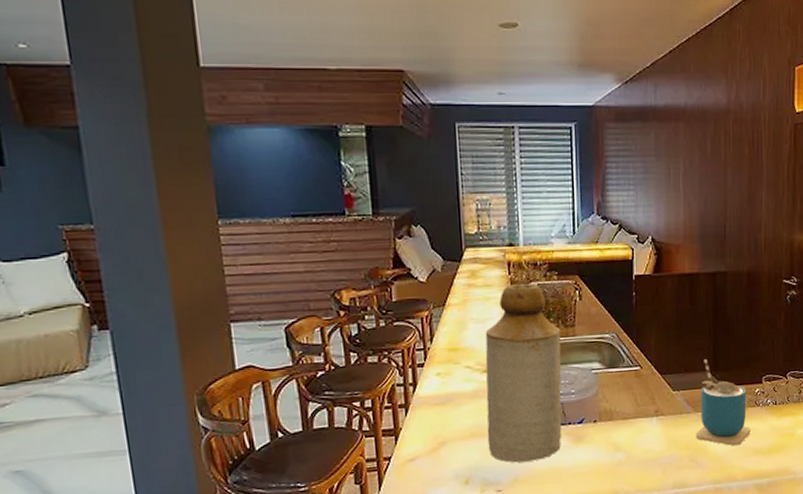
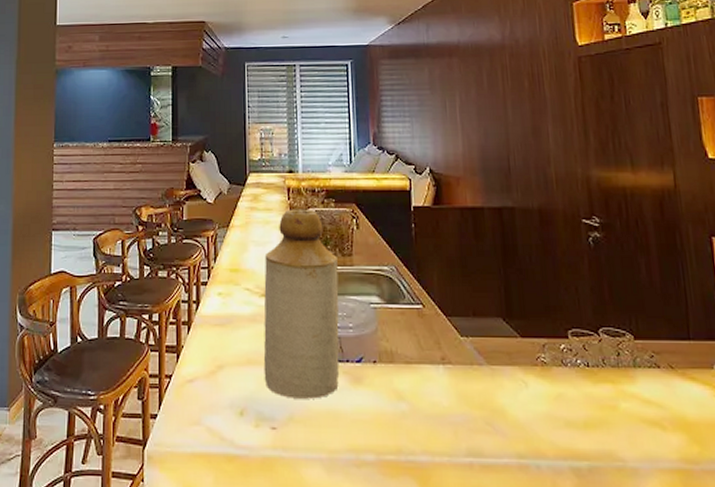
cup: present [696,359,750,446] -> none [491,303,559,413]

